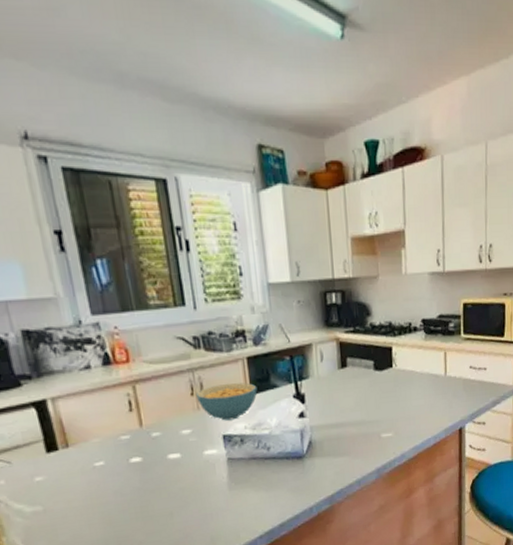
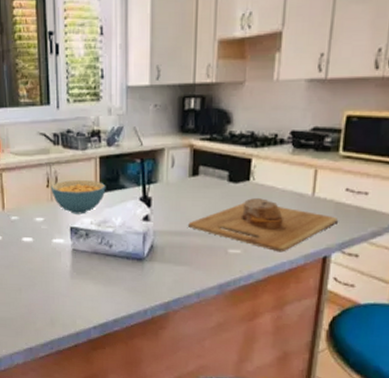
cutting board: none [343,382,467,430] -> present [188,198,338,253]

